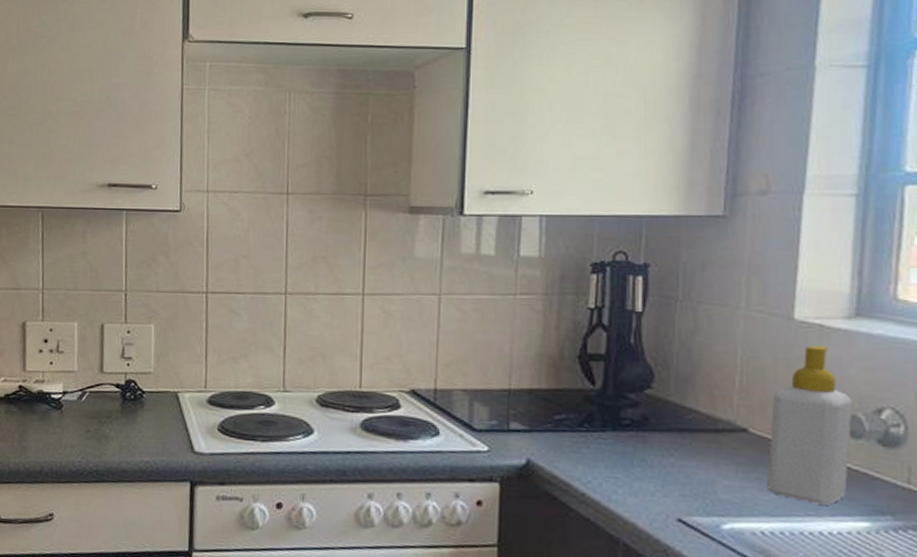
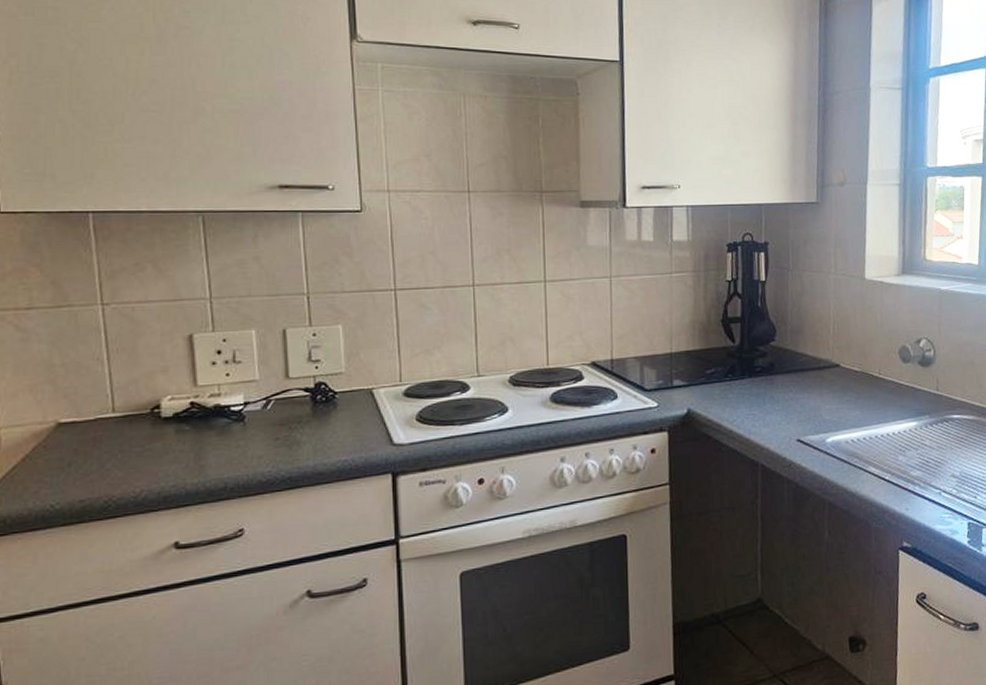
soap bottle: present [767,345,853,505] -> none [853,297,903,414]

